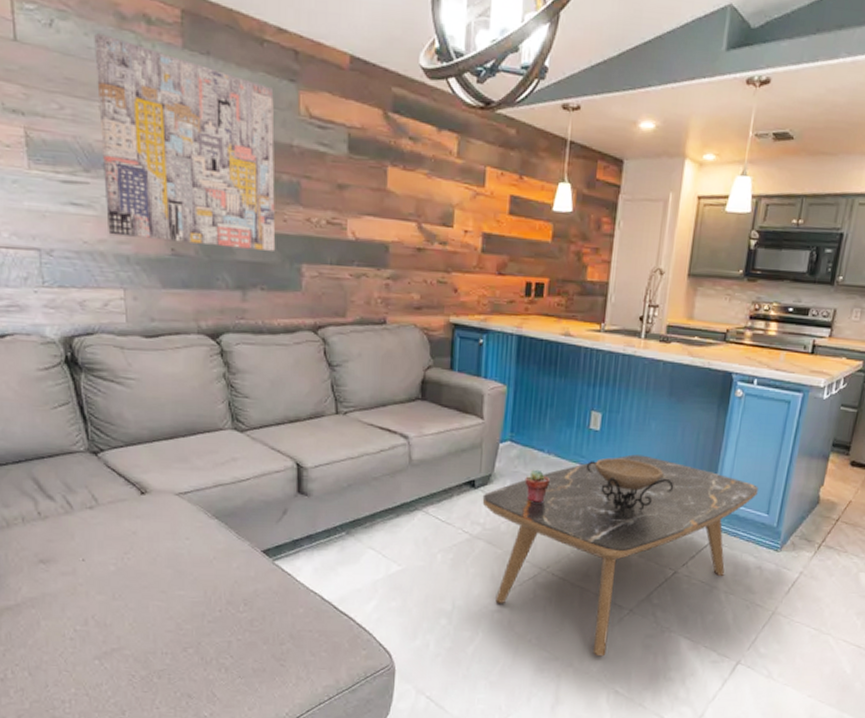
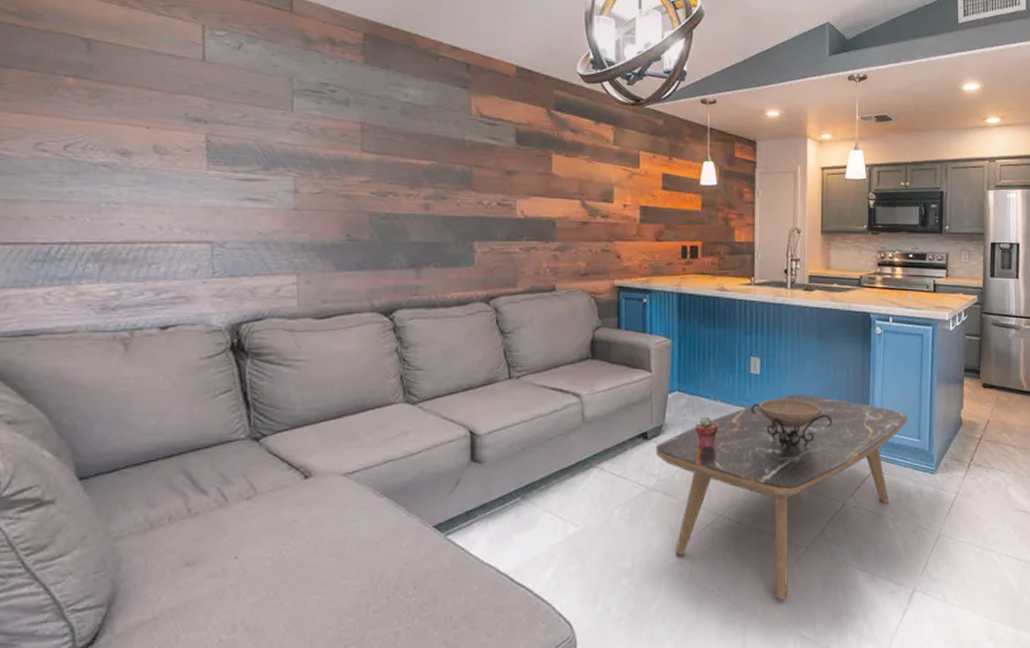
wall art: present [94,33,276,251] -> none [280,54,449,232]

